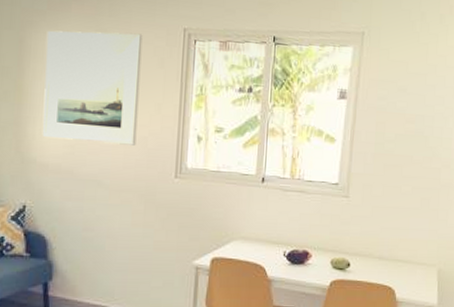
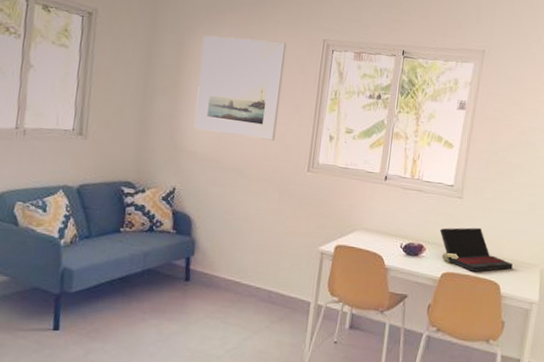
laptop: none [325,228,407,277] -> present [439,227,513,272]

